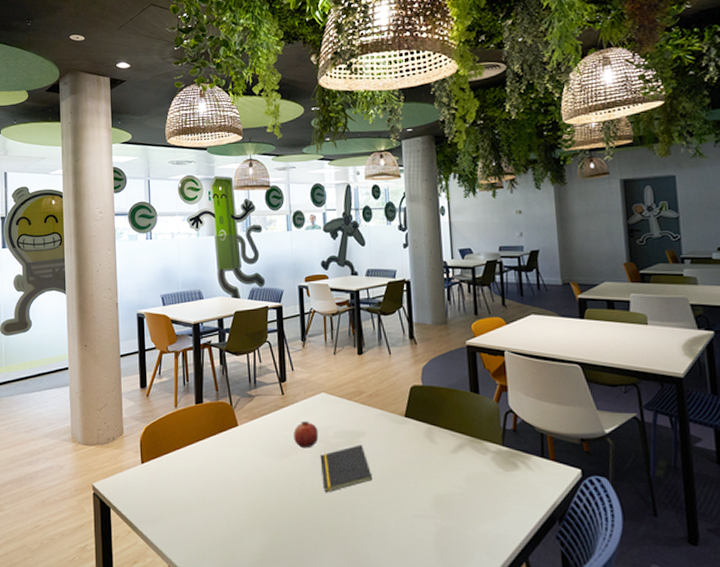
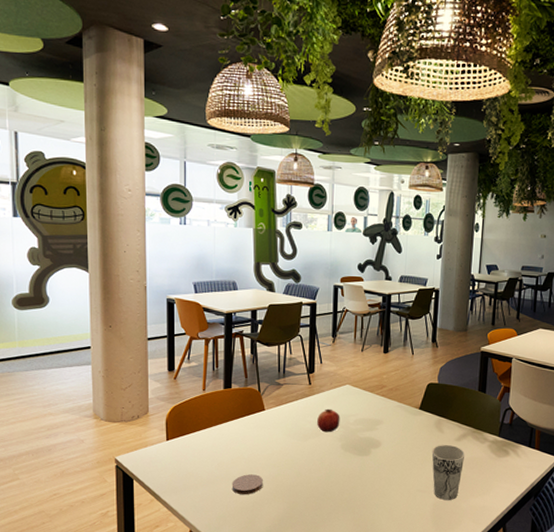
coaster: none [209,499,242,524] -> present [231,474,263,495]
notepad: present [320,445,373,493] -> none [339,431,385,471]
cup: none [425,457,466,528] -> present [431,444,466,501]

